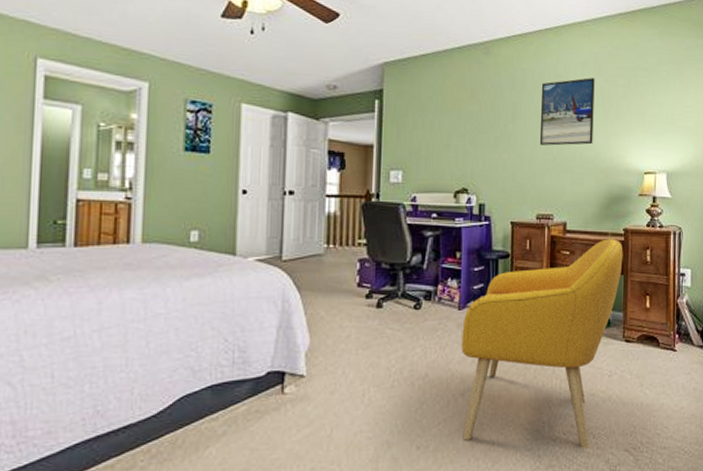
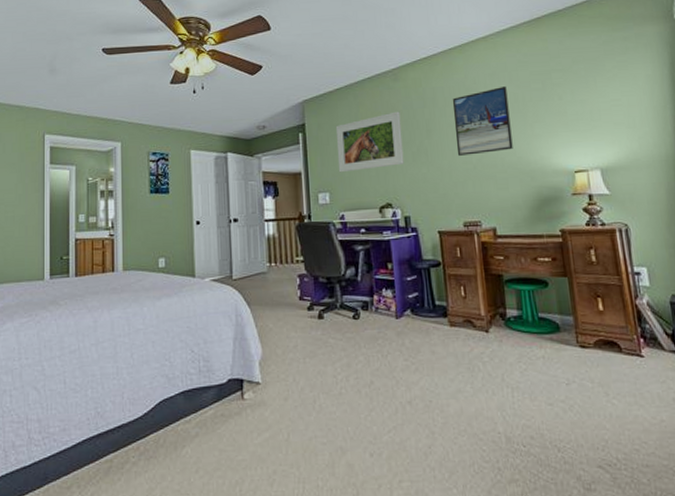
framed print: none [415,89,488,150] -> present [335,111,404,173]
armchair: present [461,239,623,449] -> none [402,241,565,464]

